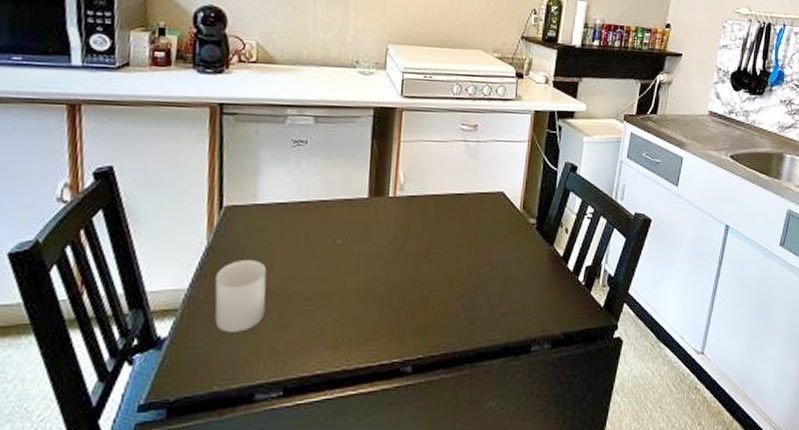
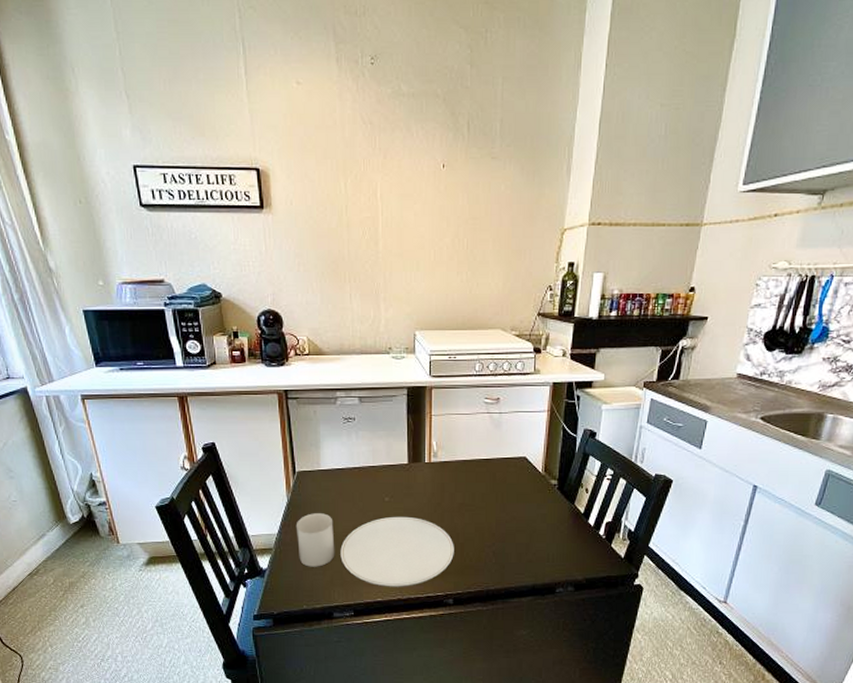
plate: none [272,263,417,355] -> present [340,516,454,587]

